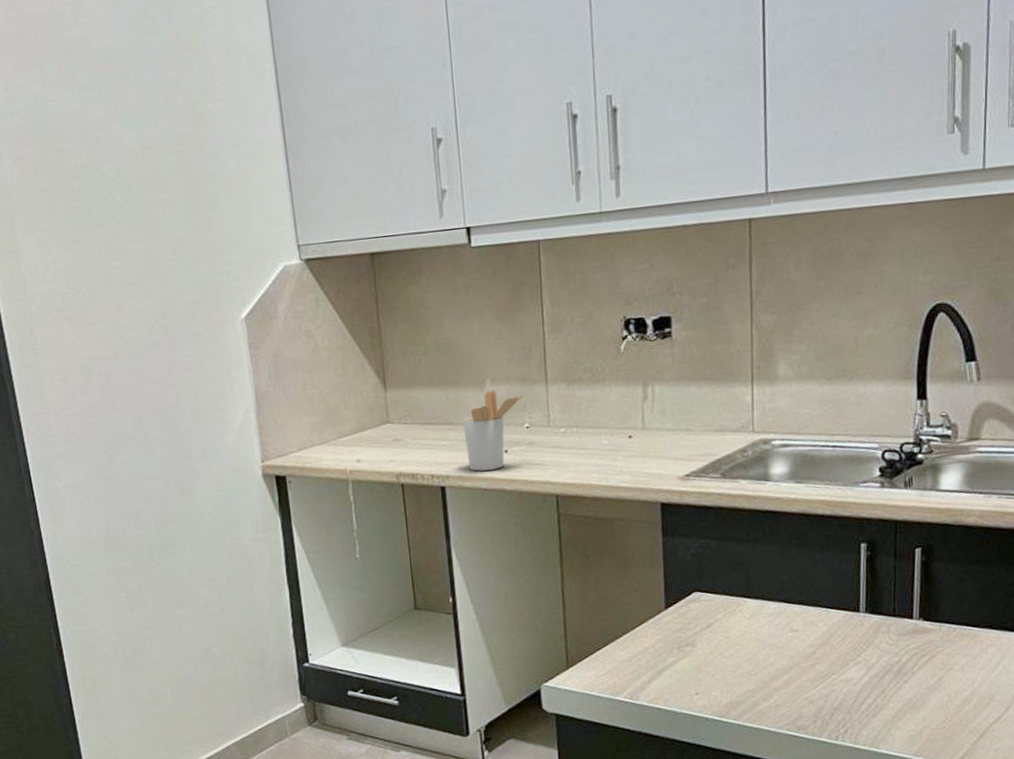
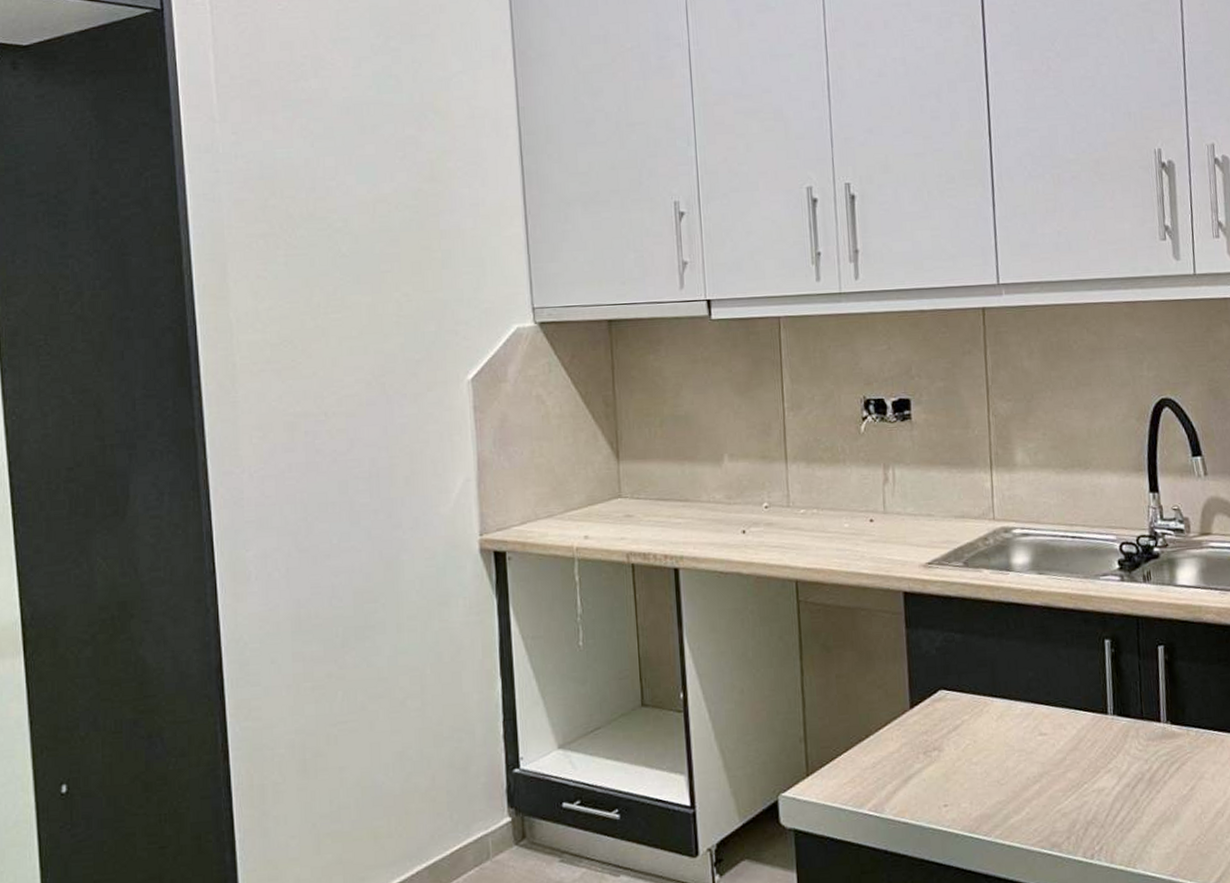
utensil holder: present [463,390,523,471] -> none [699,466,762,552]

